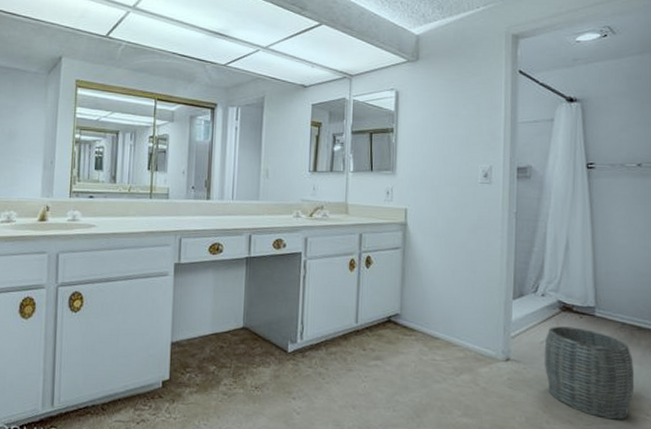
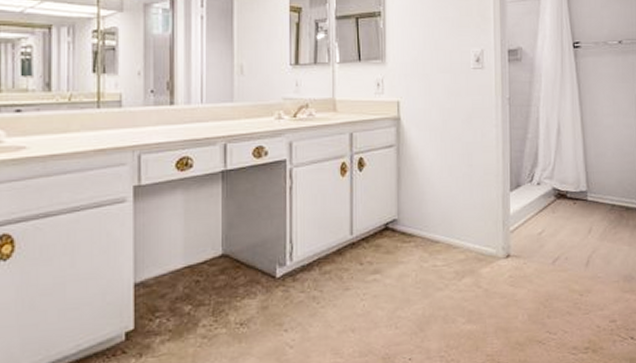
woven basket: present [544,326,635,420] -> none [542,214,626,305]

